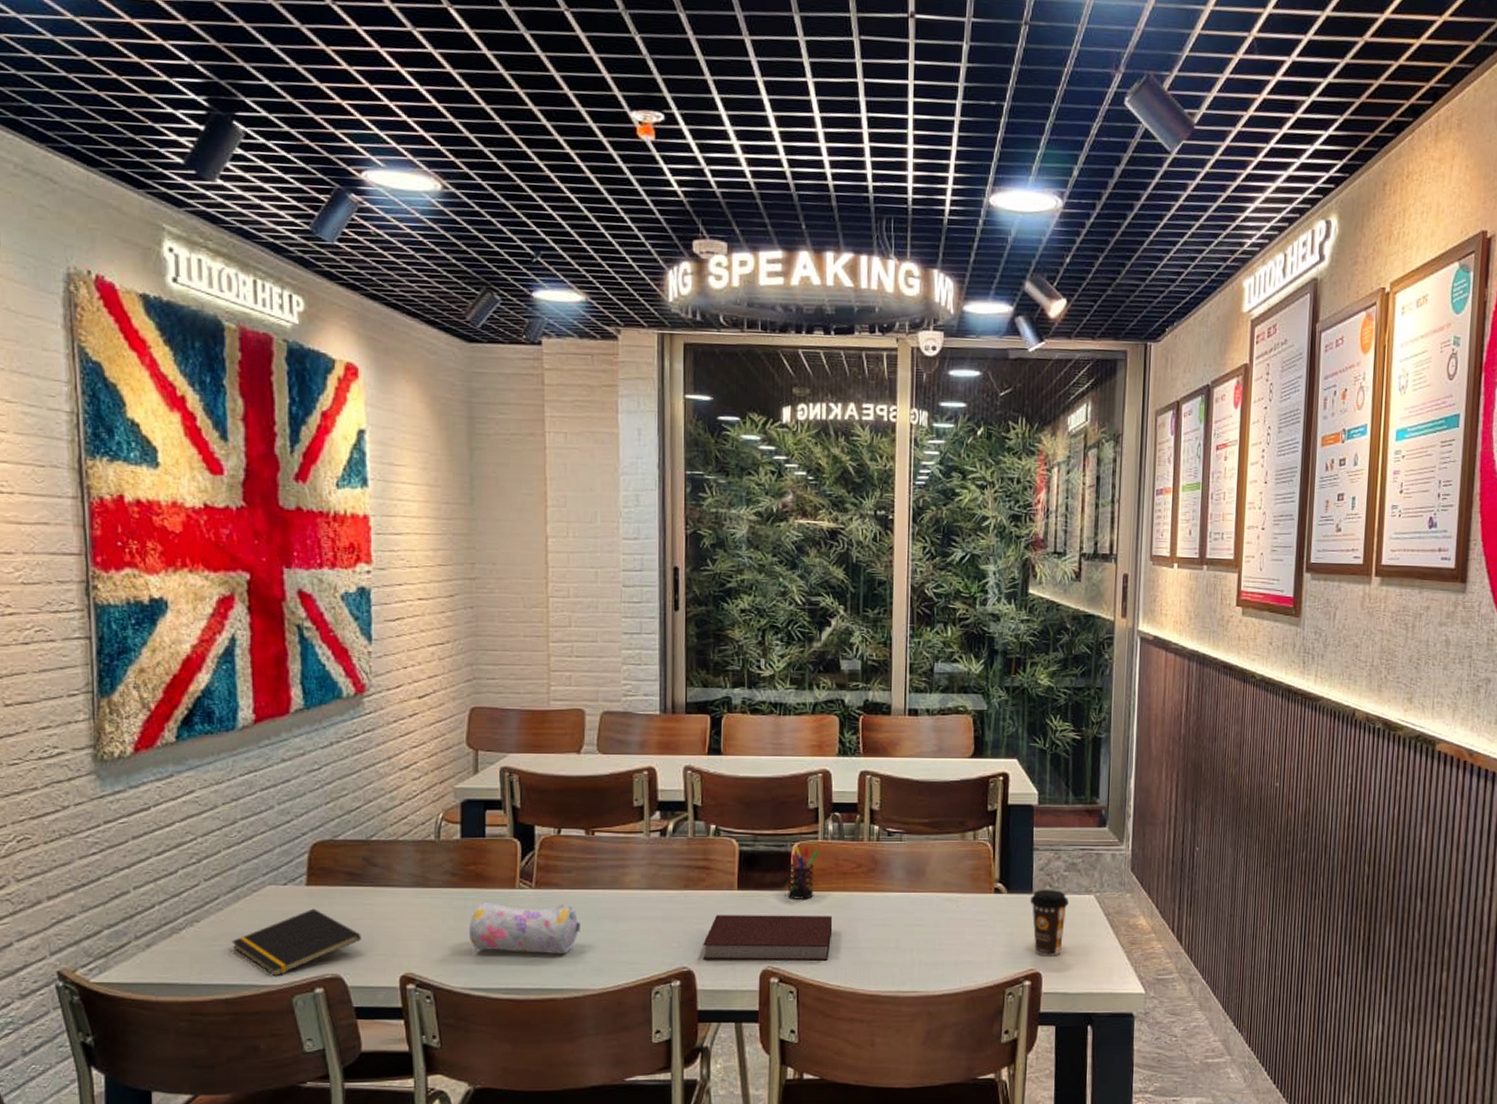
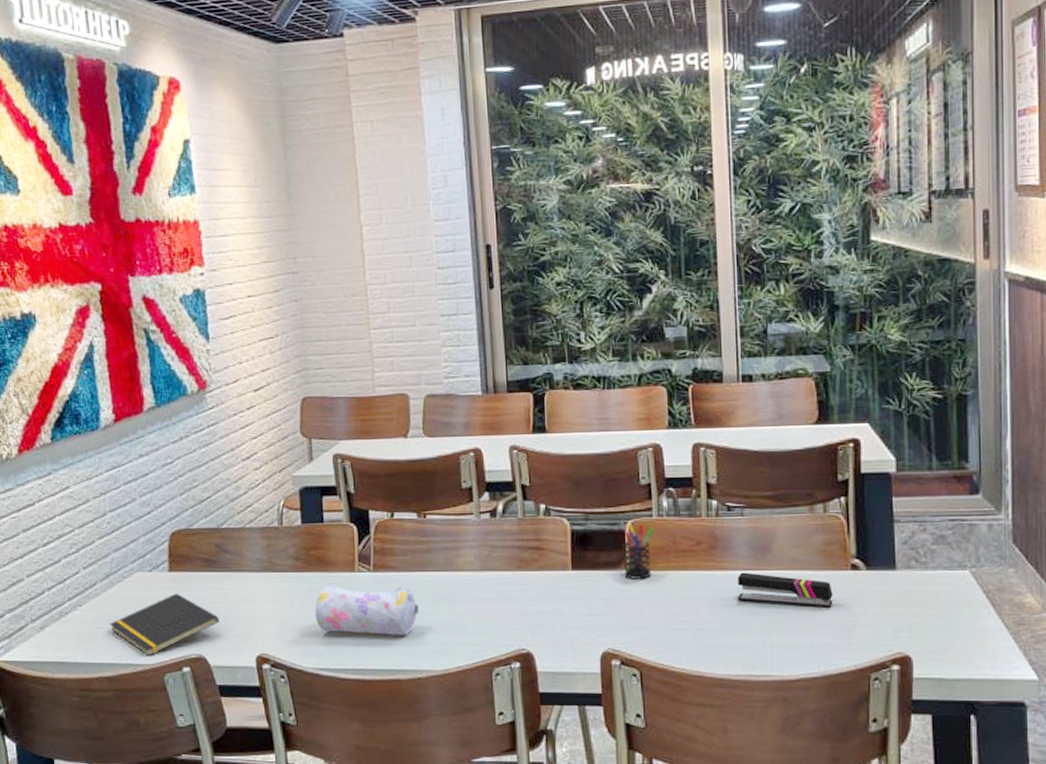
notebook: present [703,915,833,961] -> none [540,595,674,643]
stapler: none [891,894,977,928] -> present [737,572,833,608]
coffee cup: present [1029,889,1070,956] -> none [893,564,940,638]

